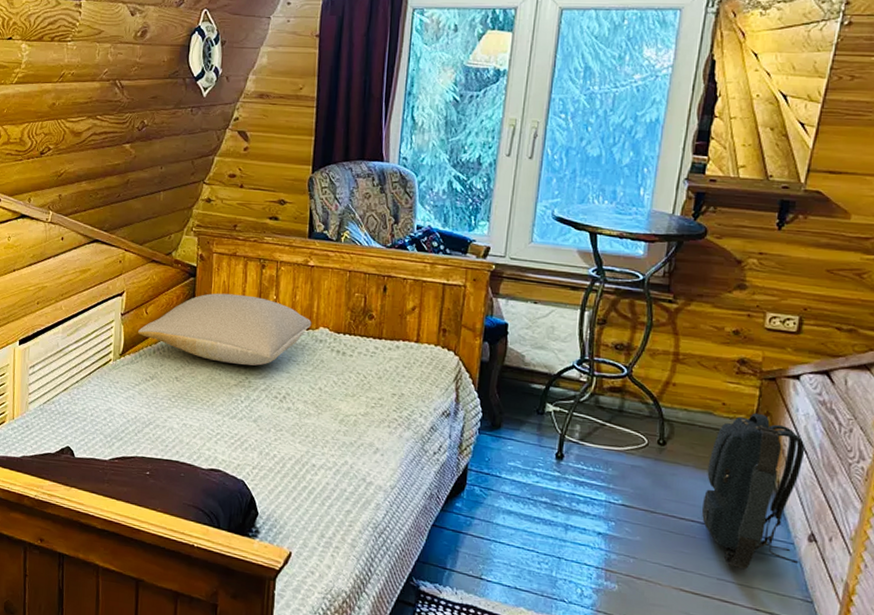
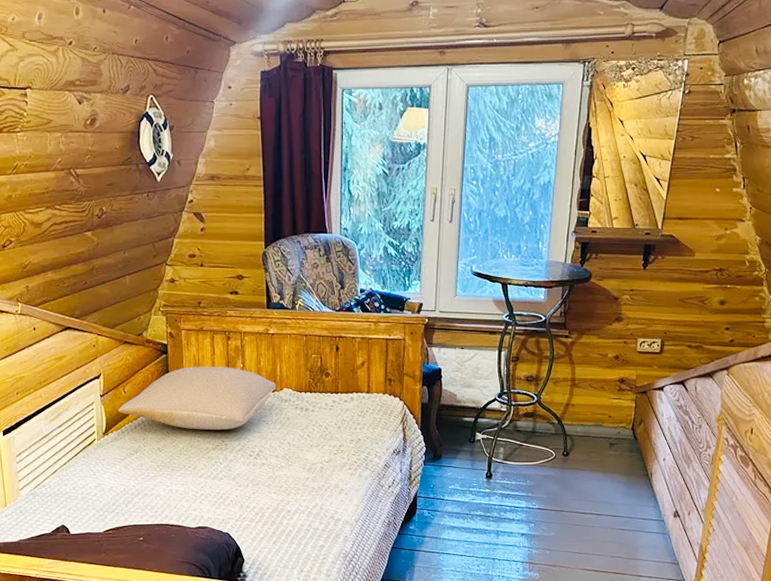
backpack: present [702,412,805,570] -> none [598,421,669,546]

